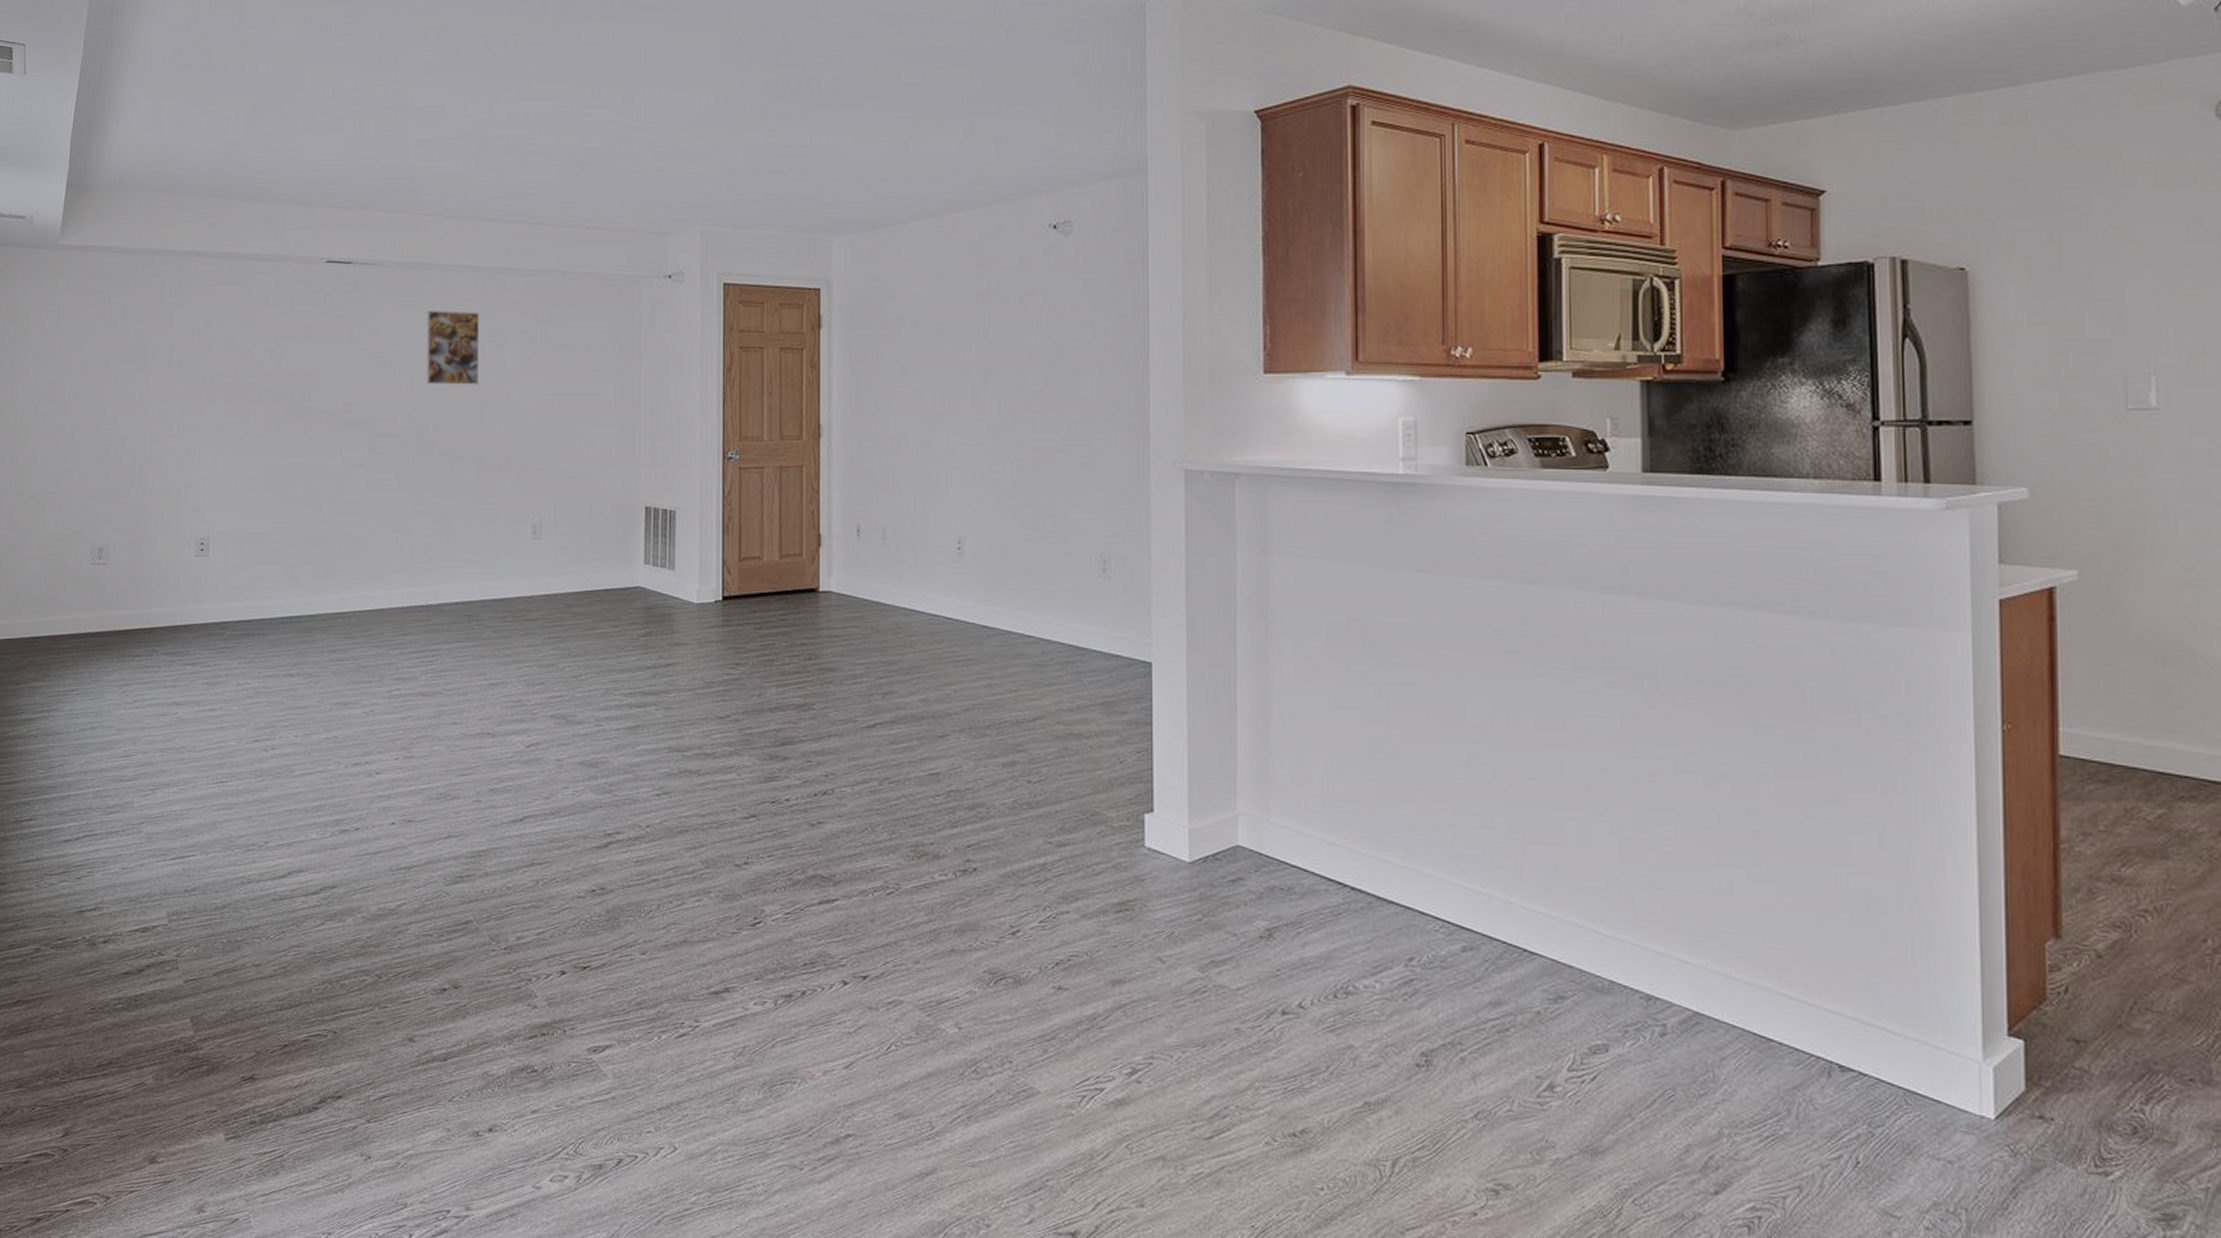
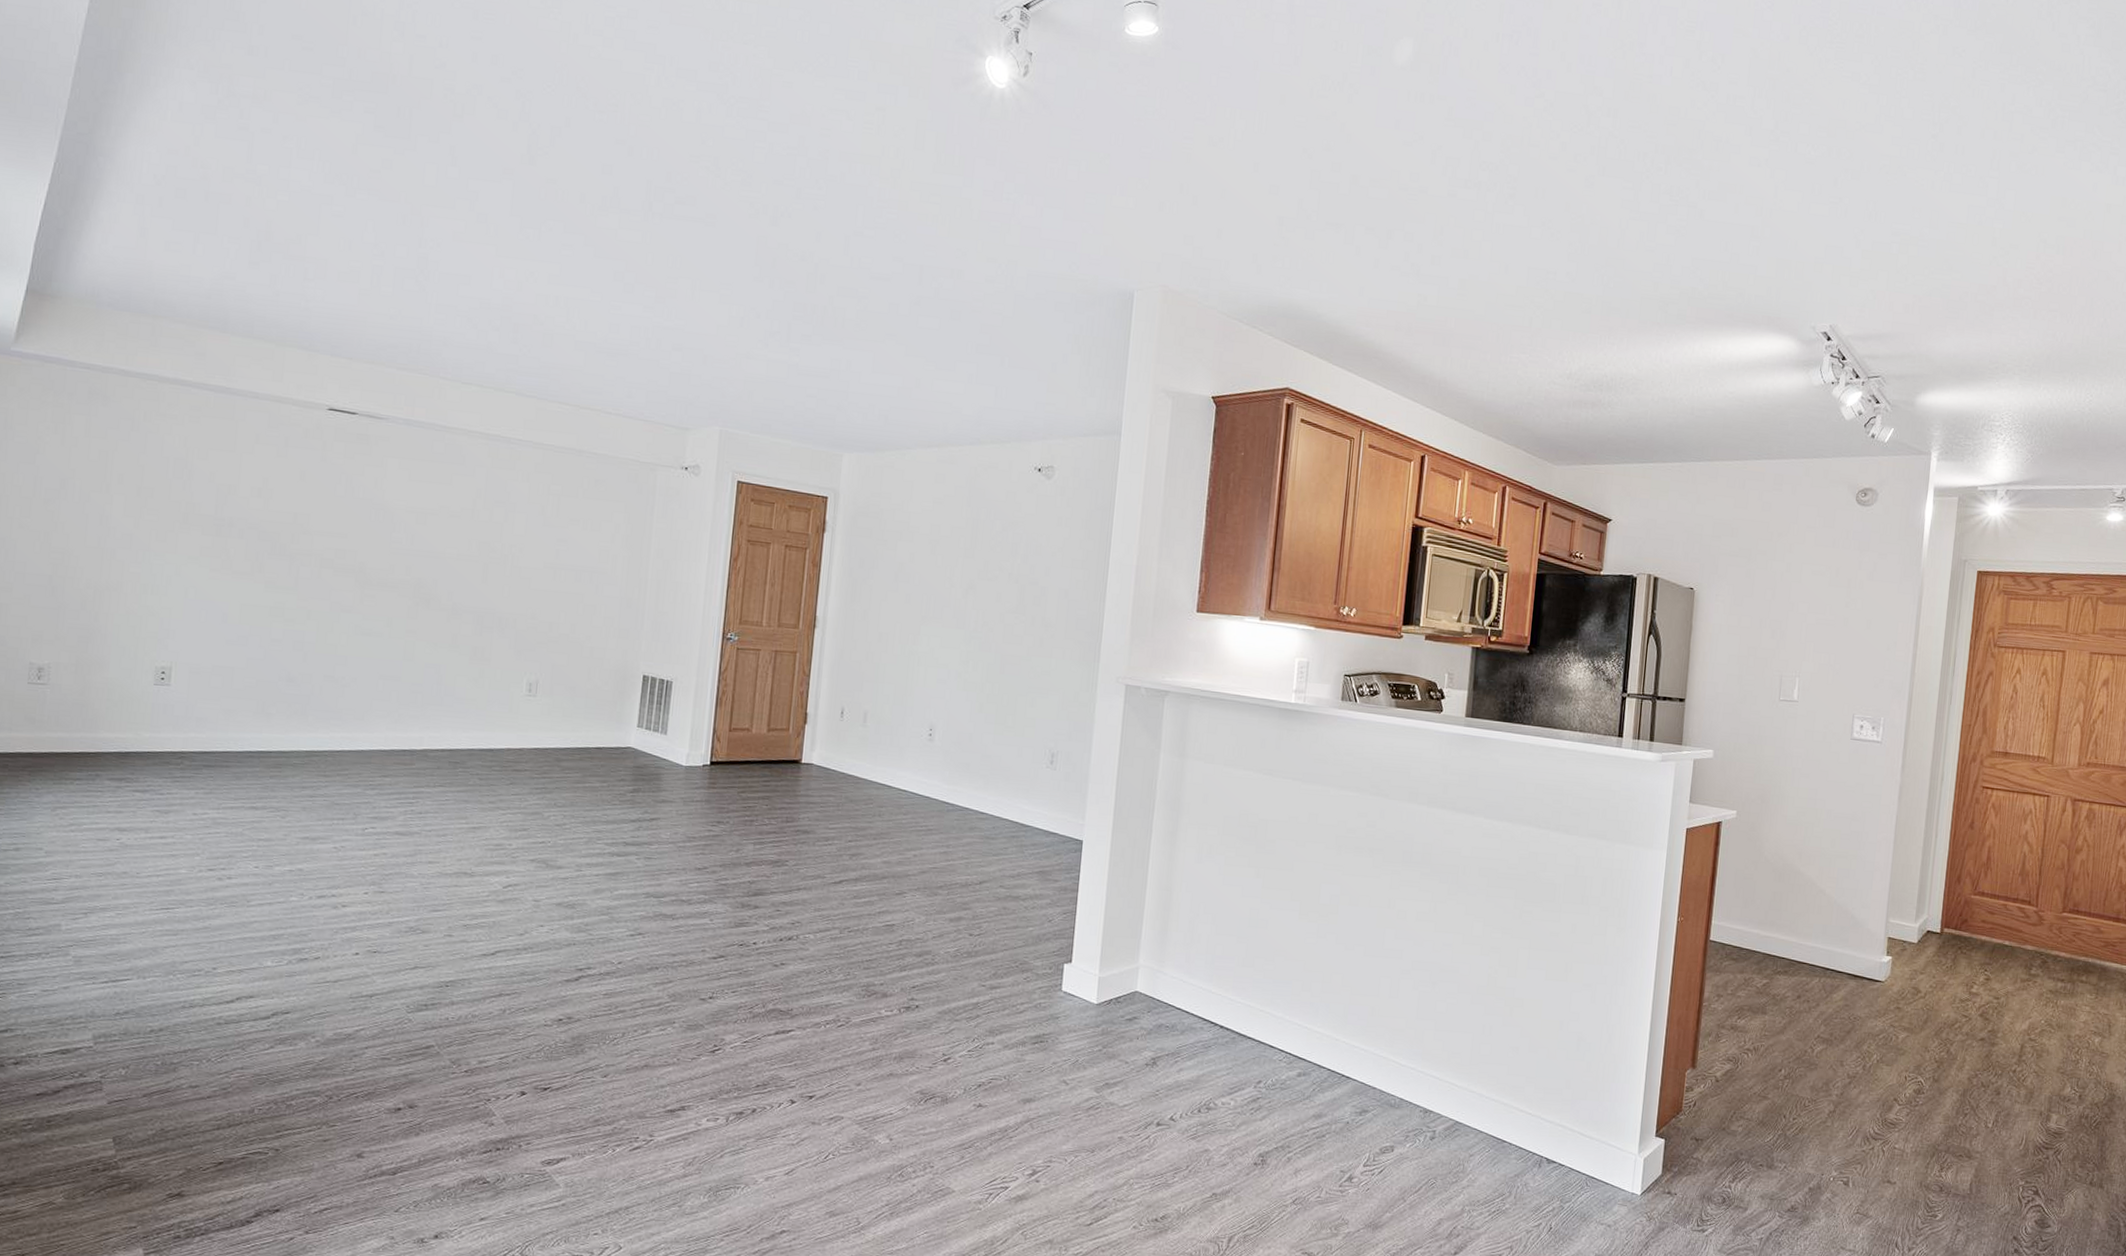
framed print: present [426,310,479,385] -> none [428,469,490,547]

